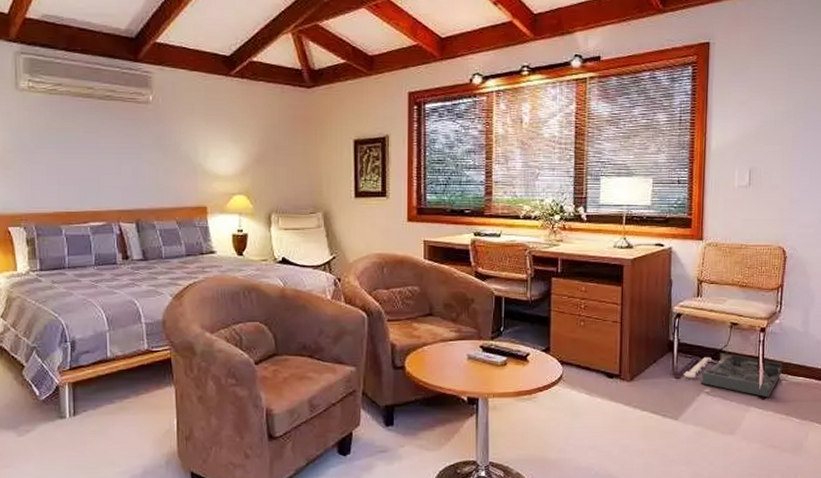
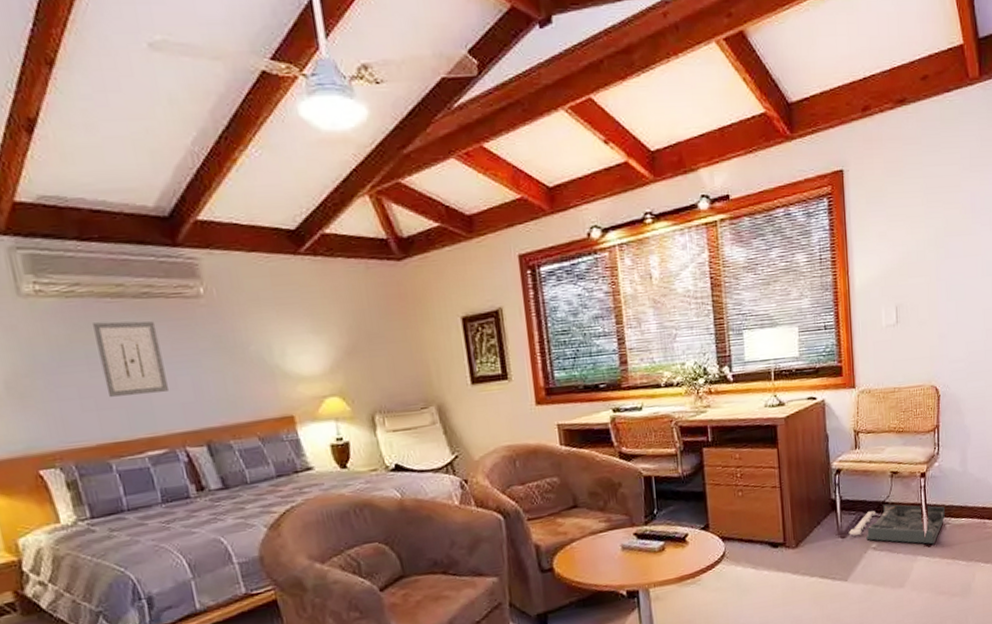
wall art: none [66,116,113,177] -> present [93,321,168,397]

